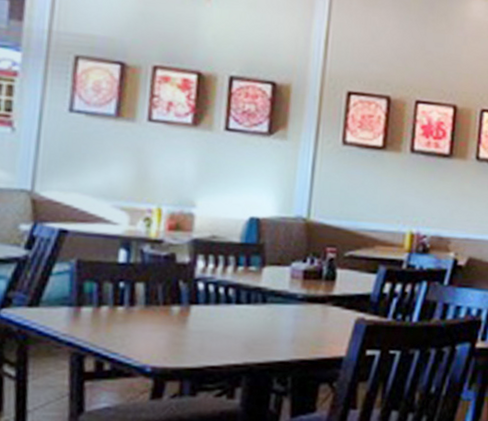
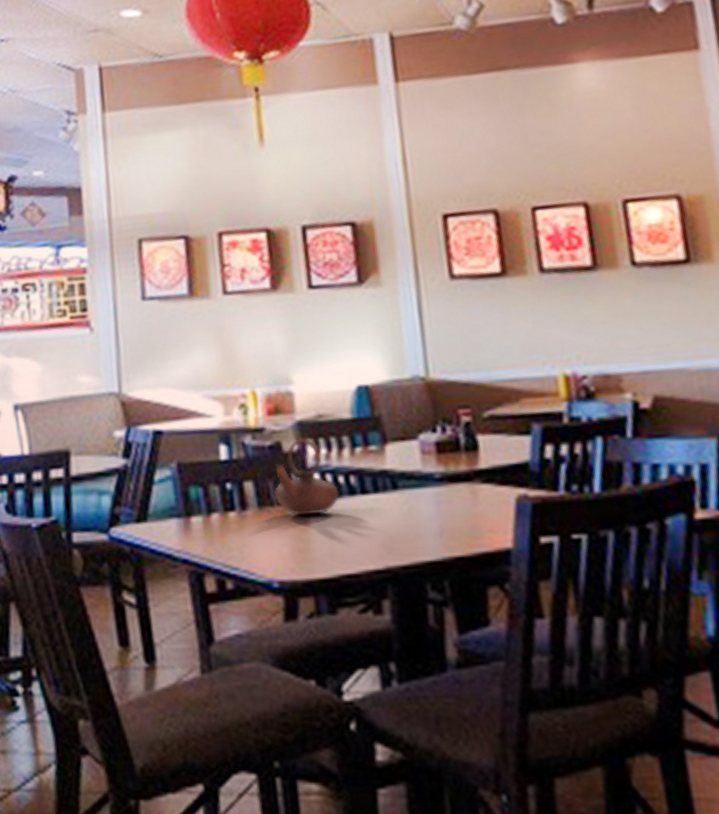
teapot: none [161,253,218,317] -> present [274,437,340,516]

